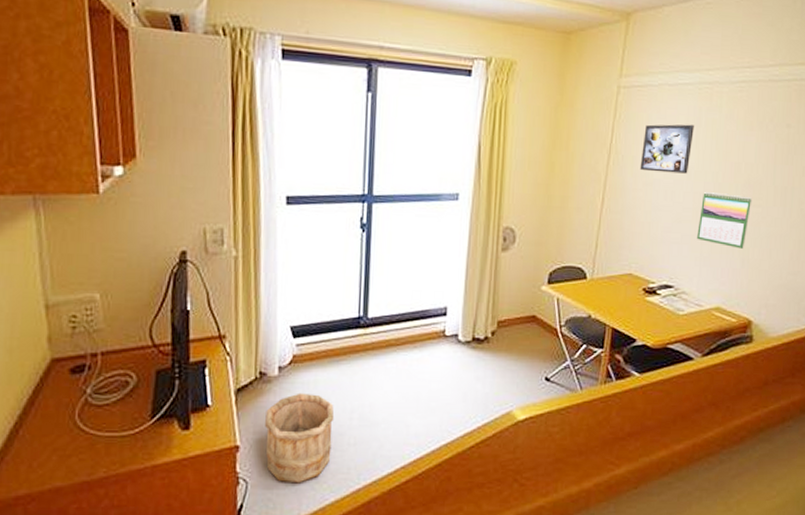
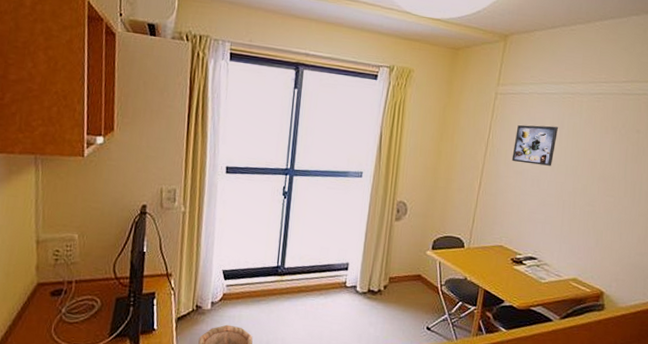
calendar: present [697,192,752,249] -> none [558,182,606,231]

